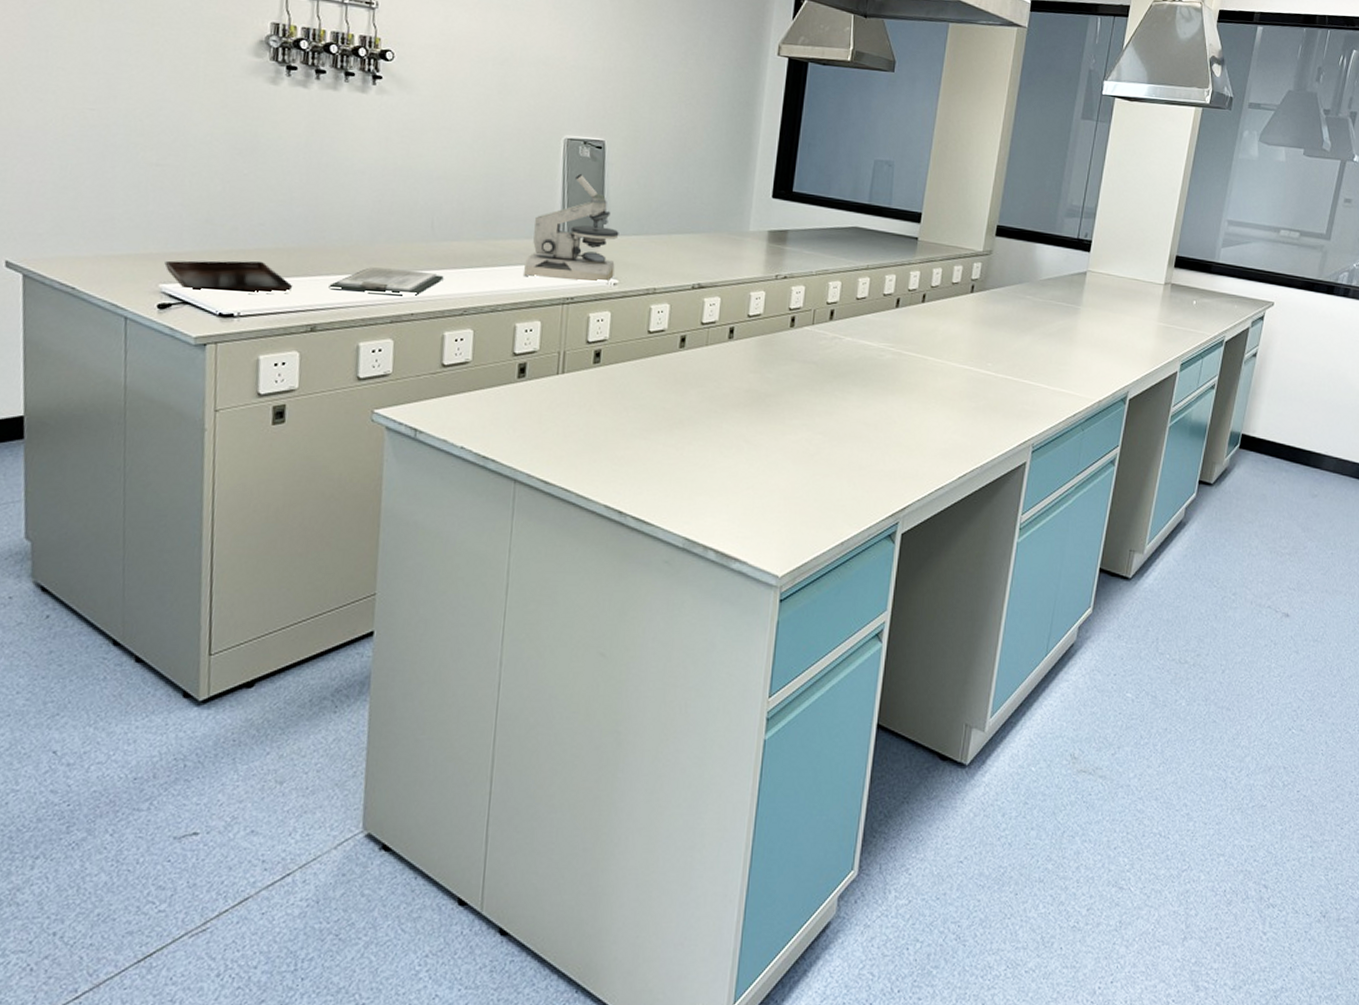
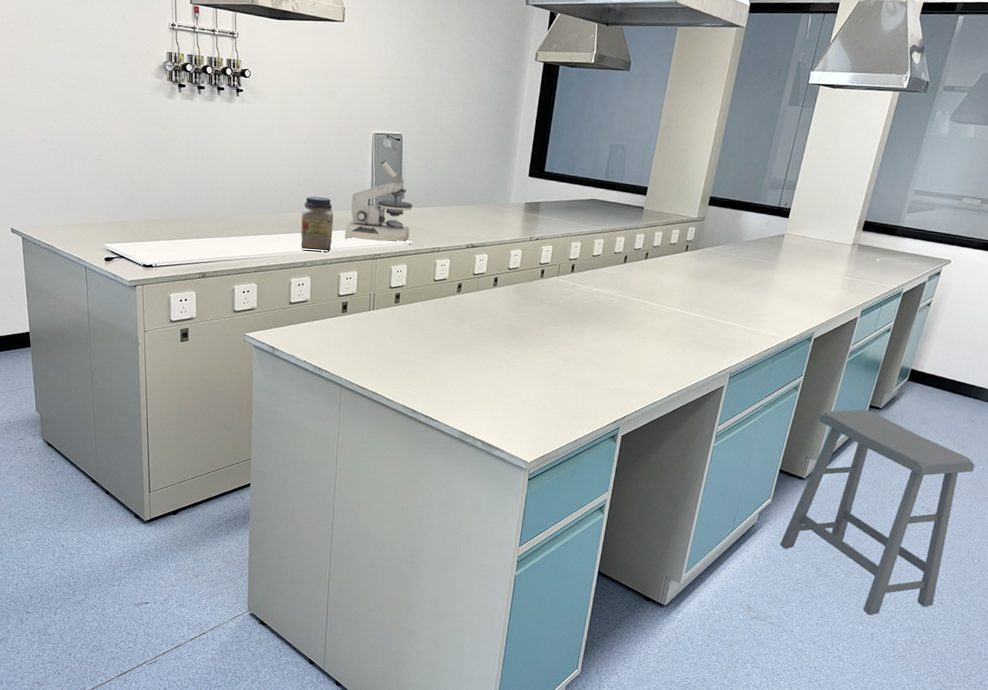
tray: present [164,260,293,295] -> none [107,227,190,252]
clipboard: present [329,267,444,296] -> none [213,232,290,253]
jar: none [460,219,509,295] -> present [300,196,334,252]
stool: none [1106,486,1323,754] -> present [780,409,975,615]

